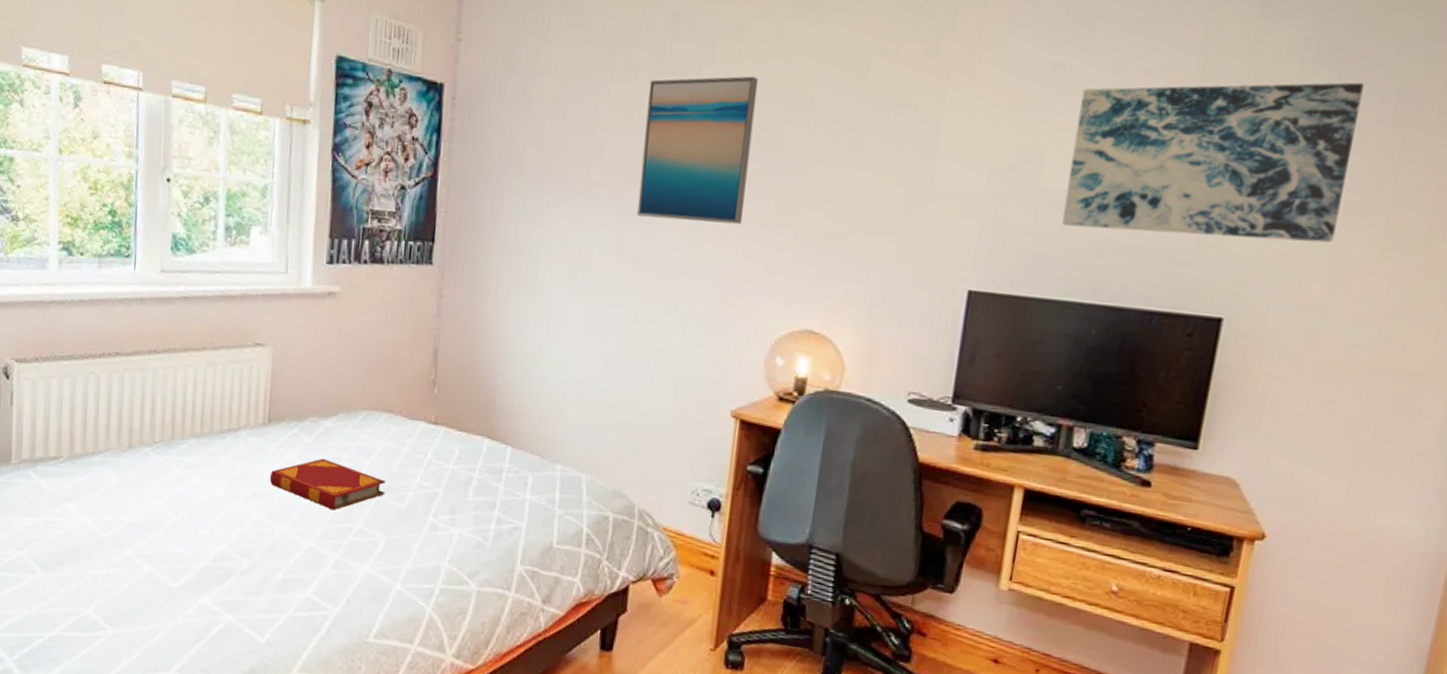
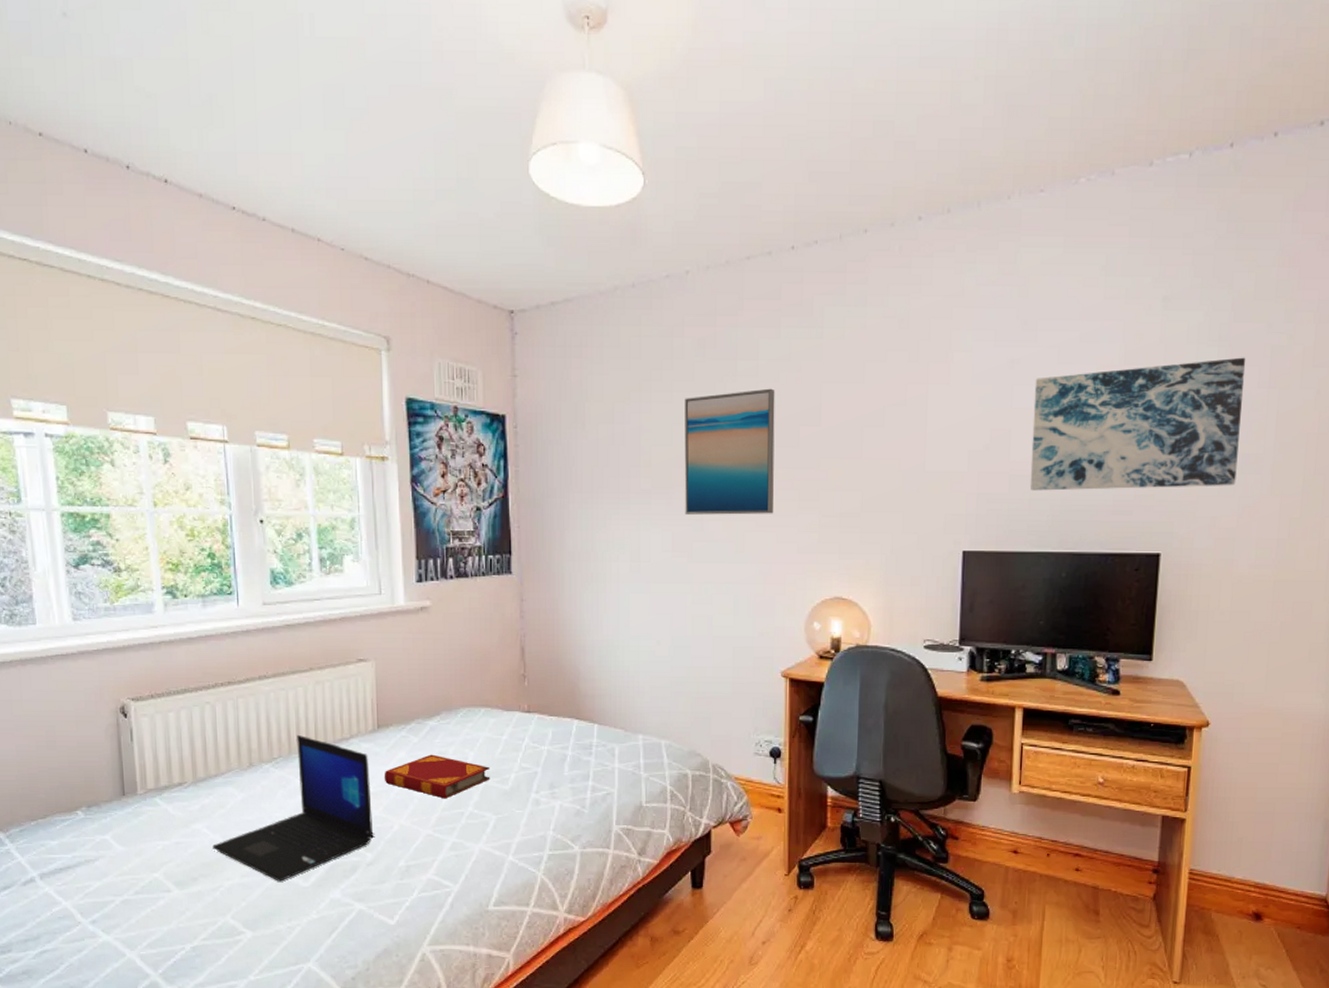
laptop: none [82,420,256,579] -> present [212,735,374,882]

